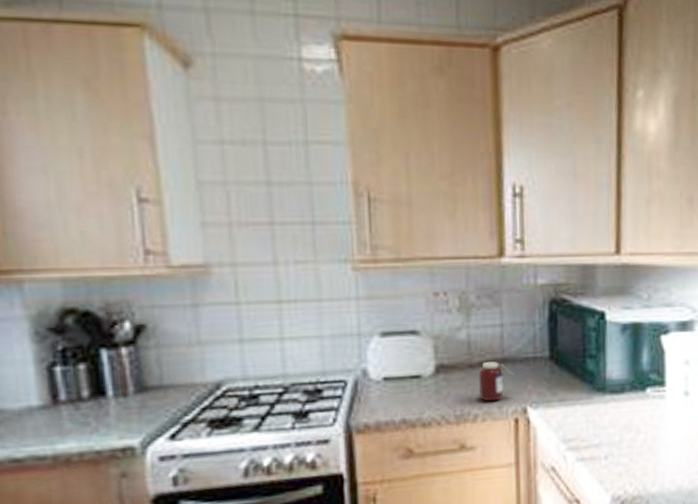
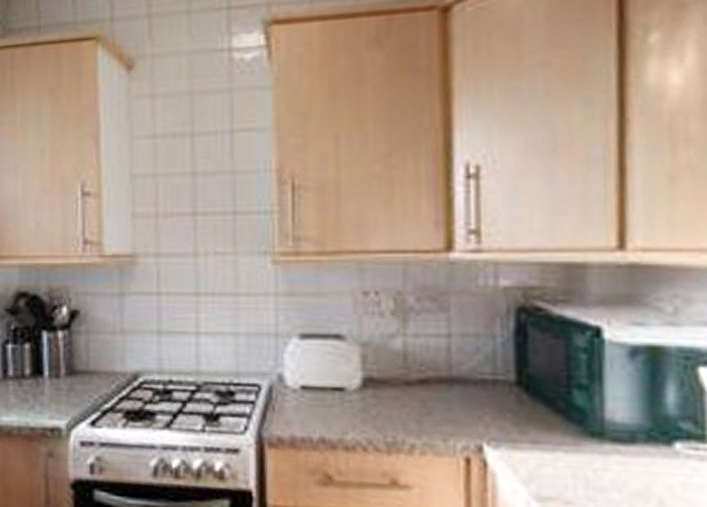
jar: present [479,361,514,402] -> none [417,379,466,431]

